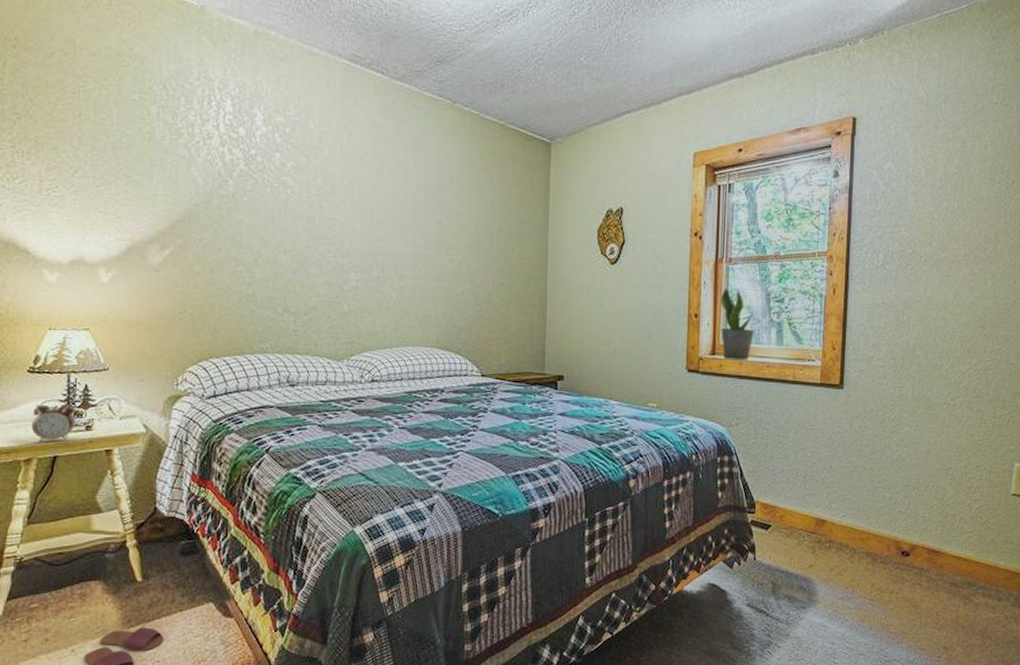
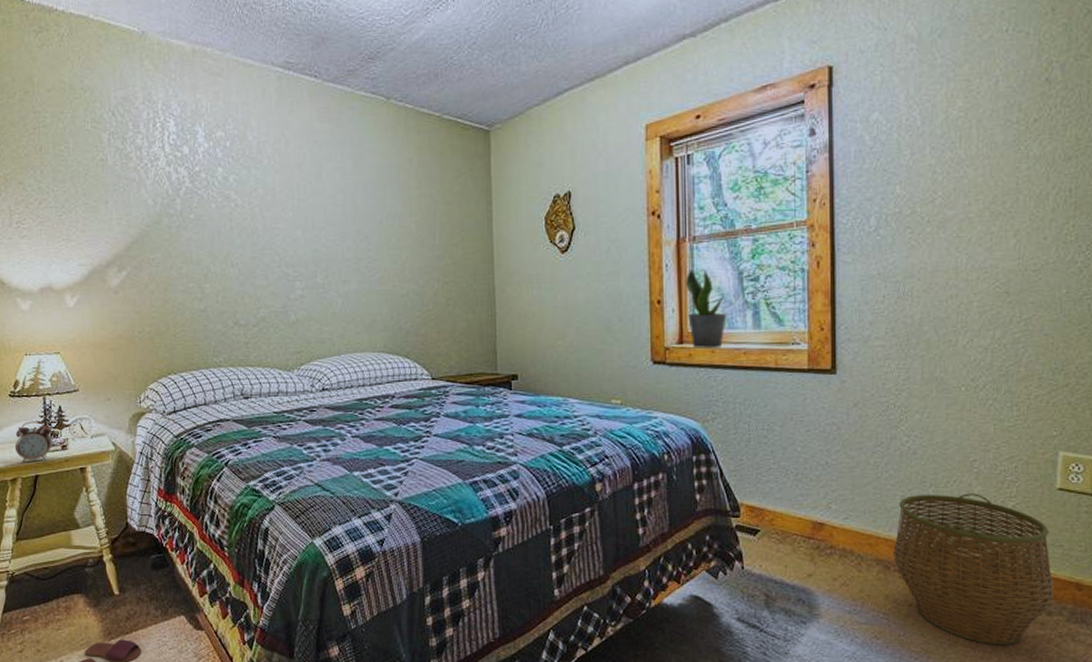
basket: none [880,496,1005,627] -> present [893,493,1054,646]

